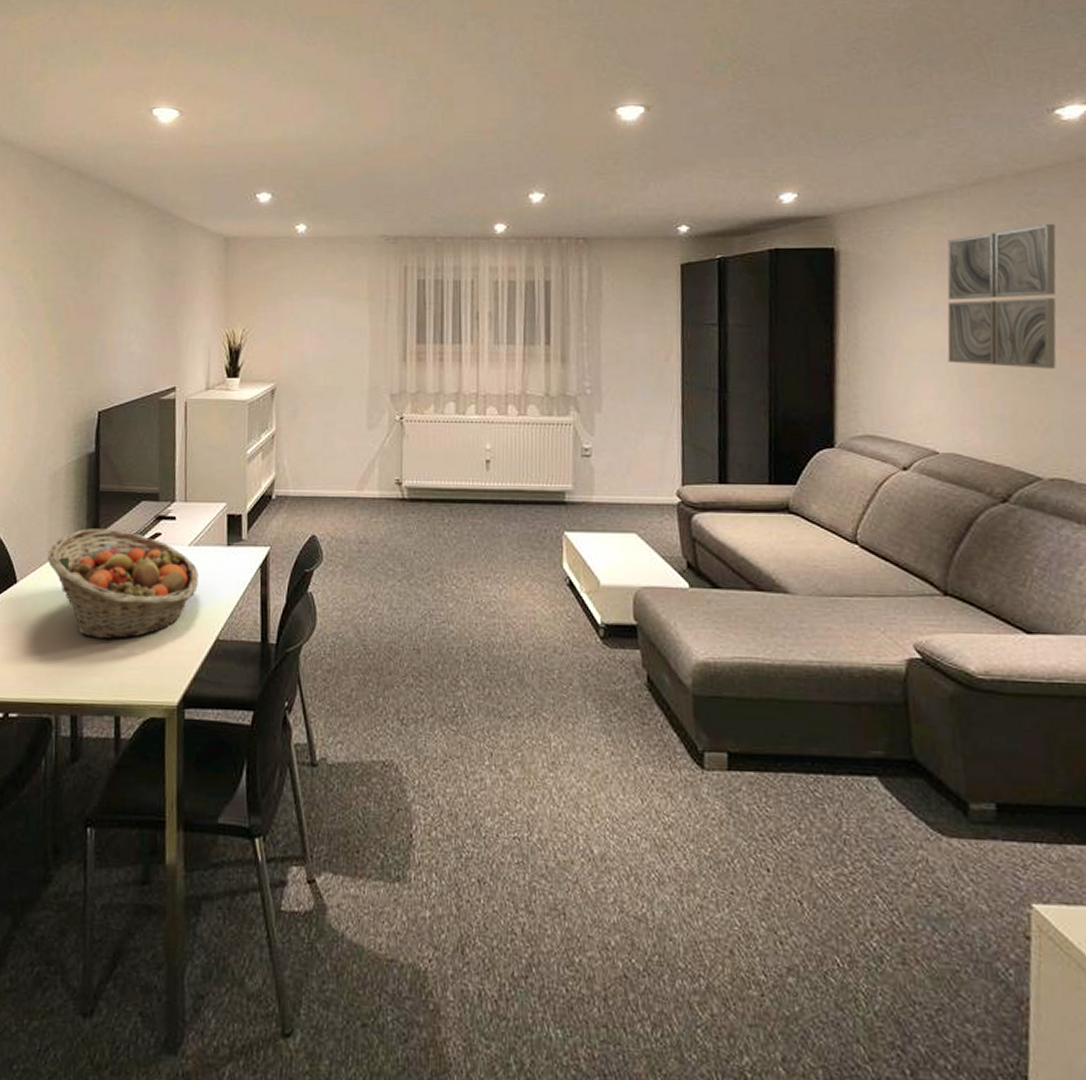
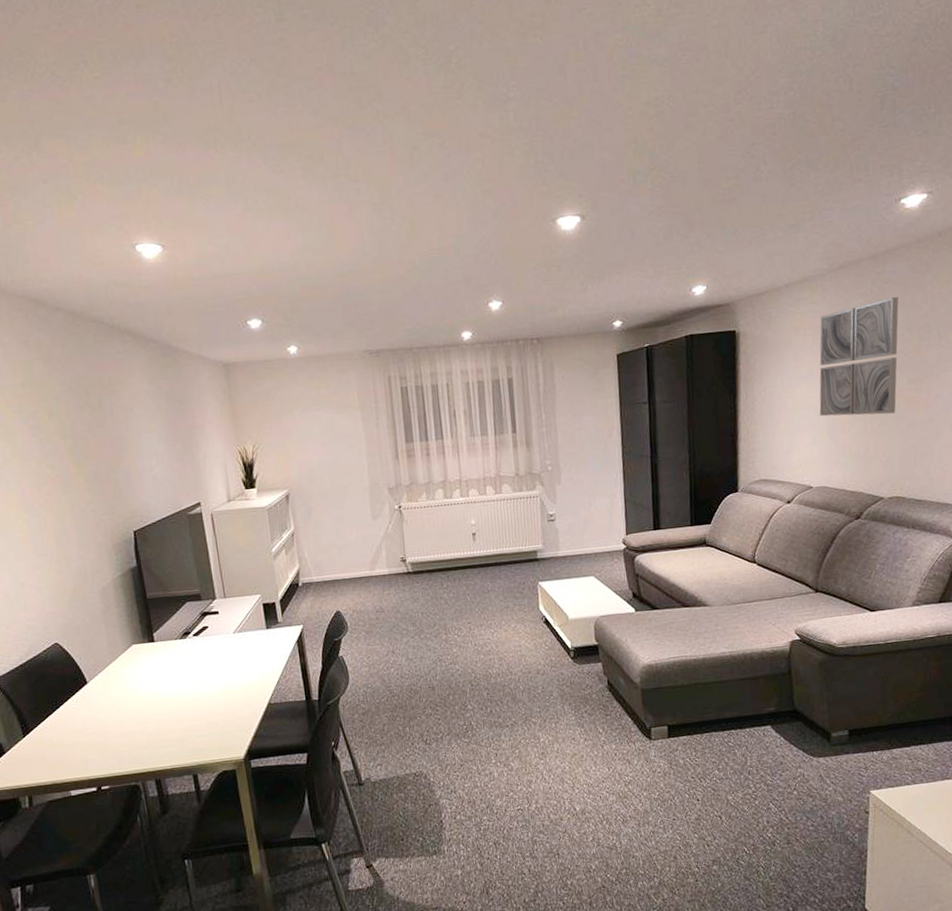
fruit basket: present [47,529,199,639] -> none [110,628,247,718]

